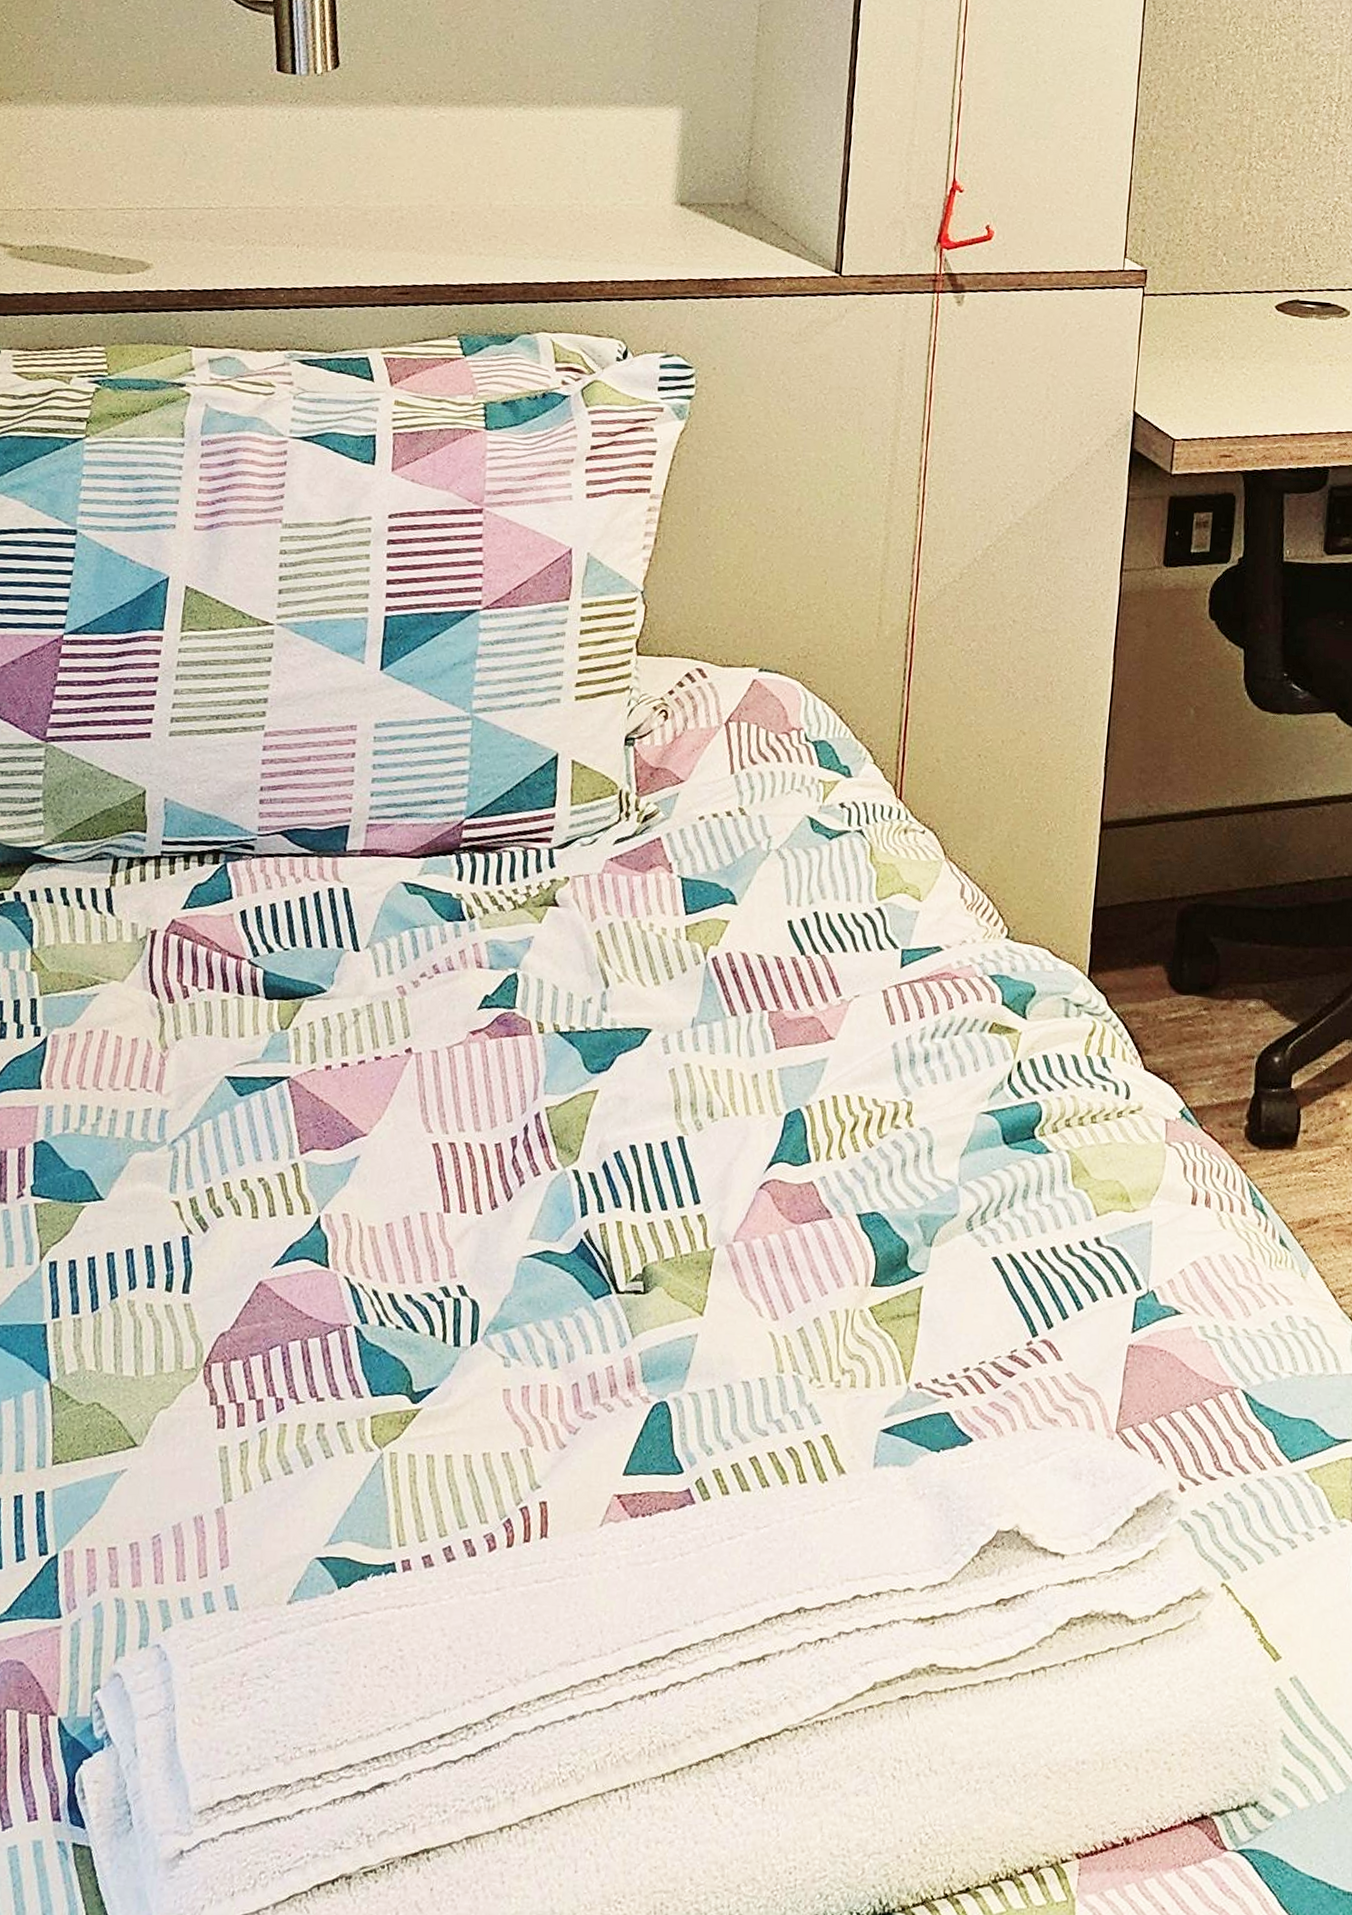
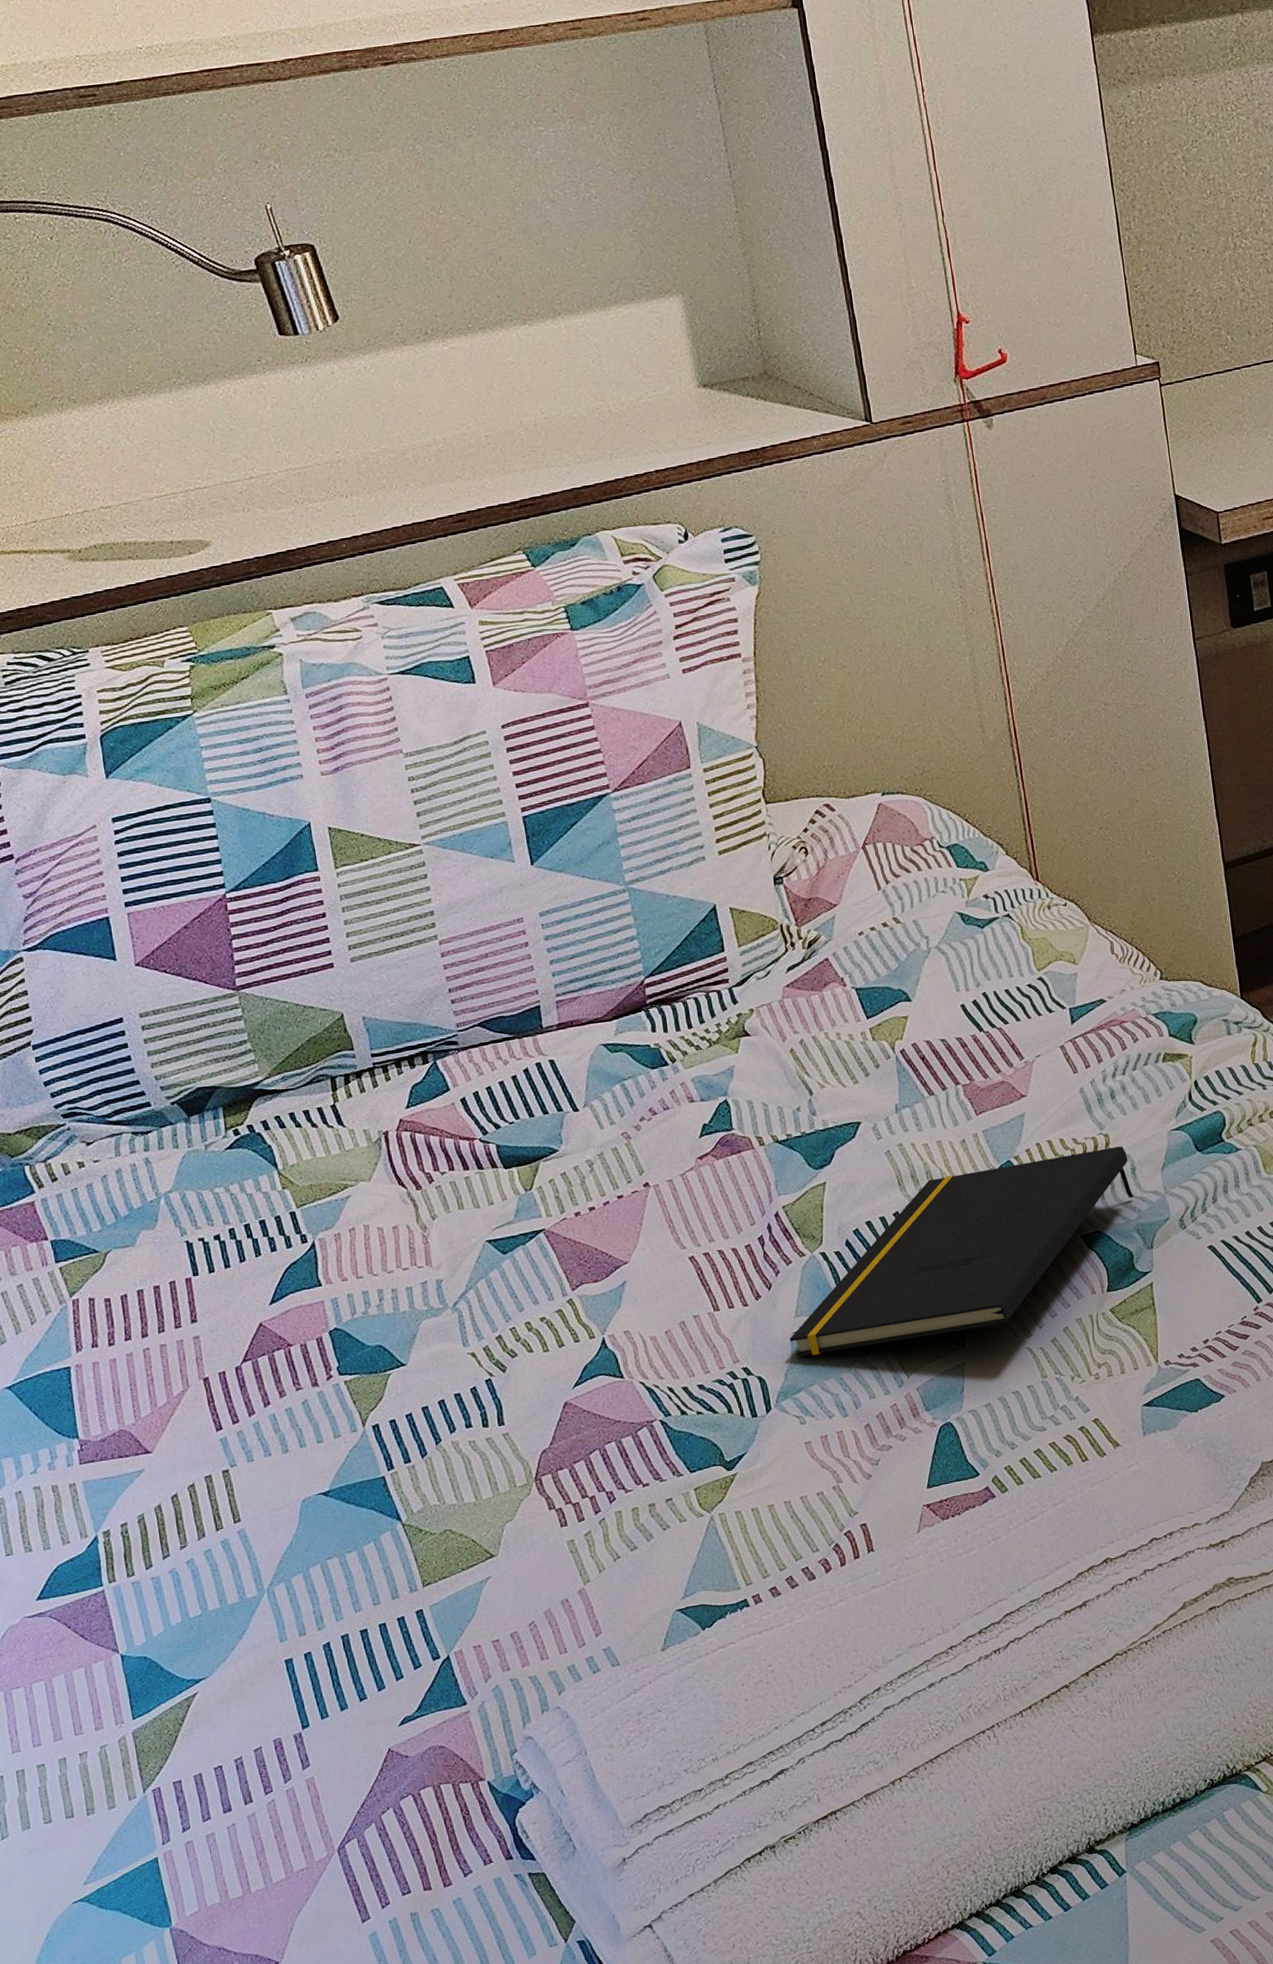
notepad: none [516,1112,927,1299] -> present [789,1146,1134,1357]

